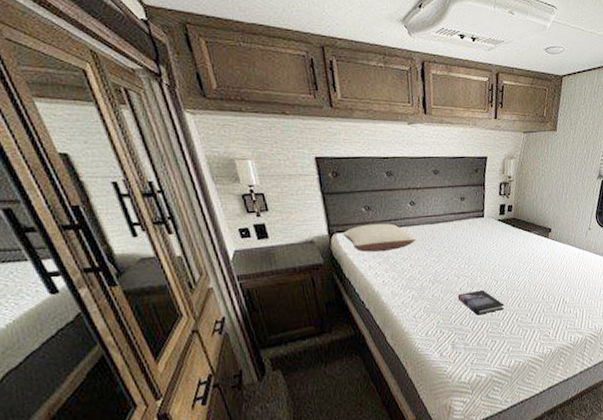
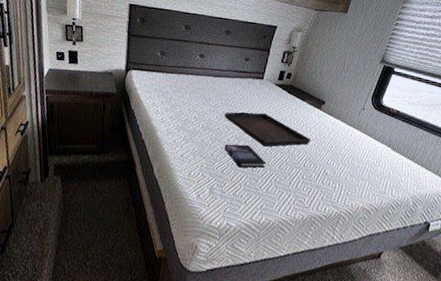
pillow: present [342,223,417,252] -> none [137,67,199,94]
serving tray: none [450,252,545,288] -> present [224,112,311,147]

